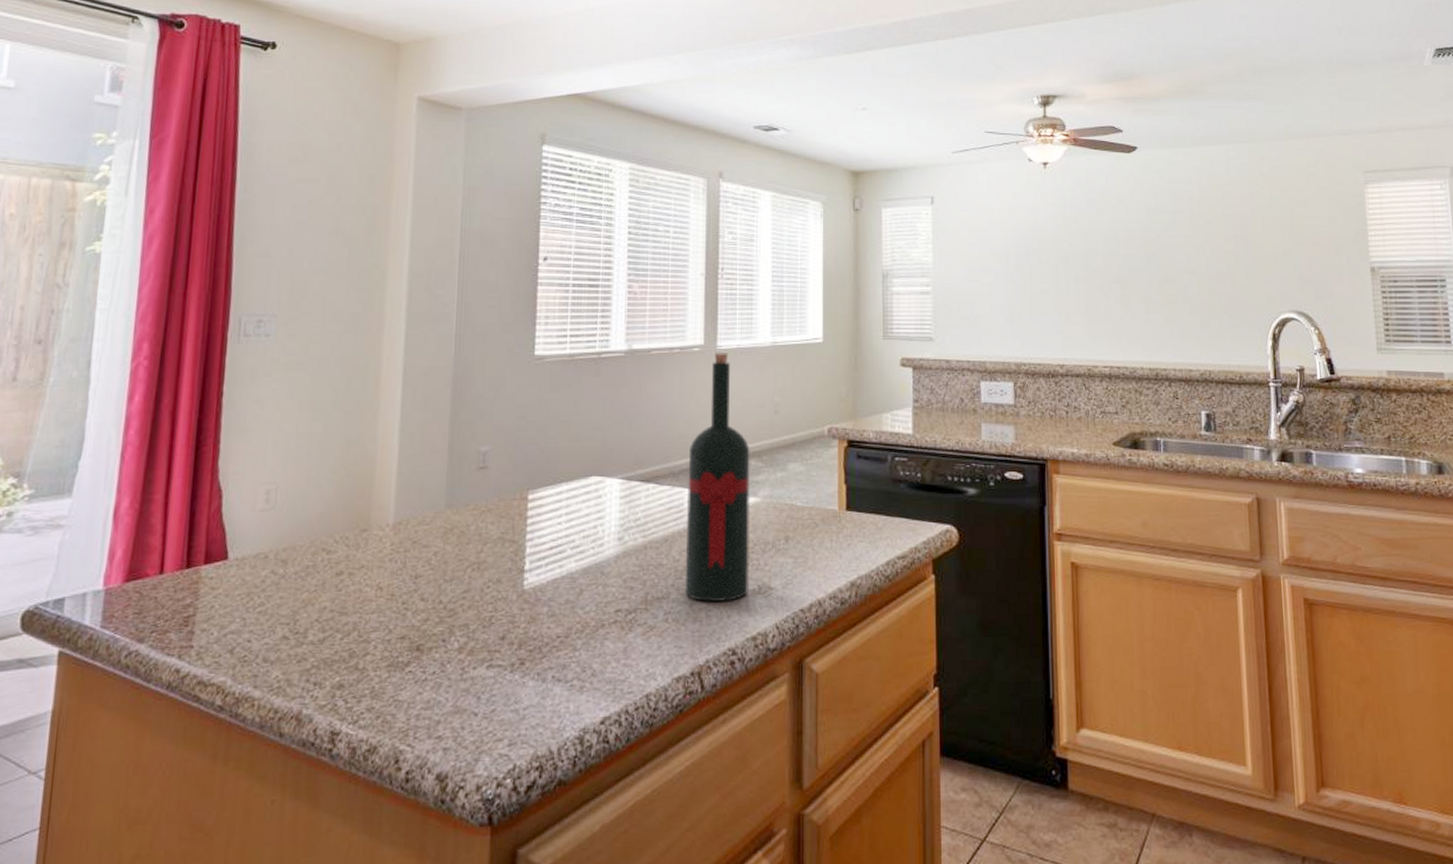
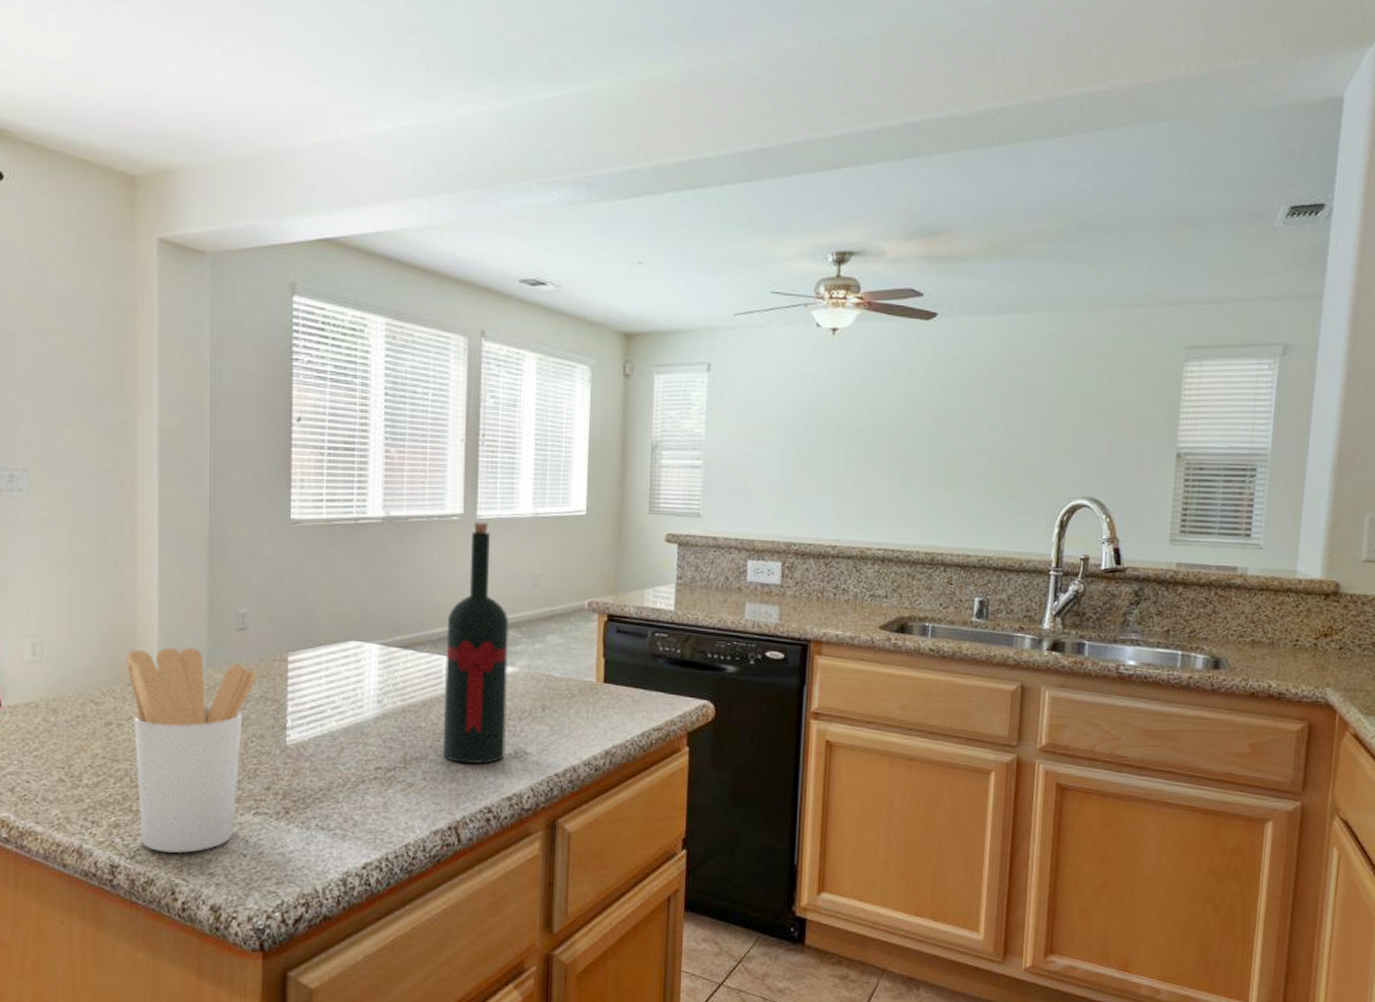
utensil holder: none [361,489,496,716] -> present [126,647,257,854]

